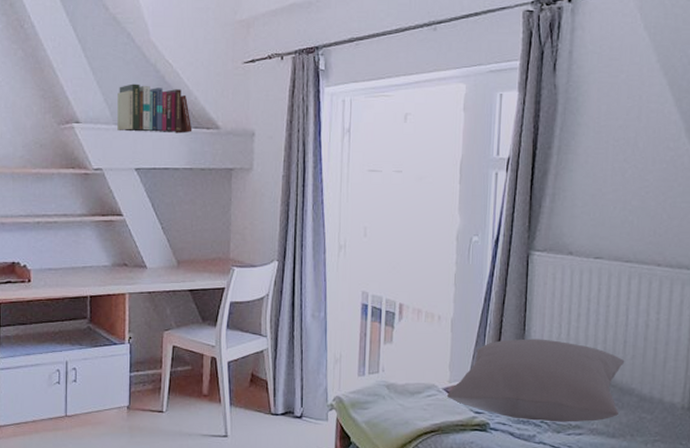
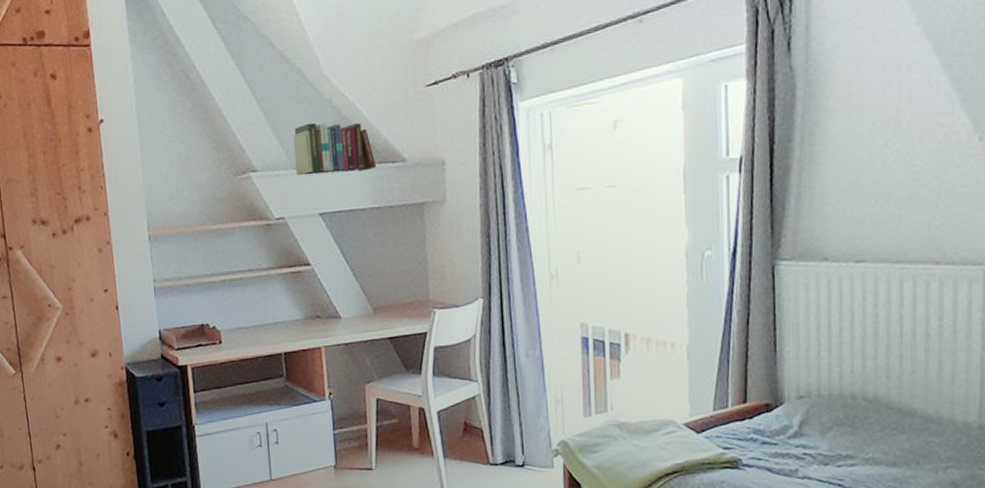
cushion: present [446,338,625,422] -> none [688,359,903,454]

